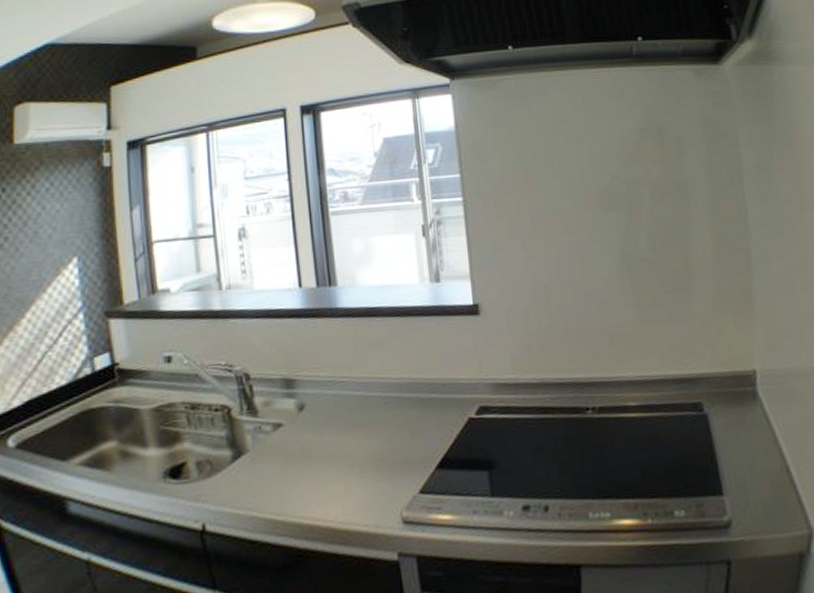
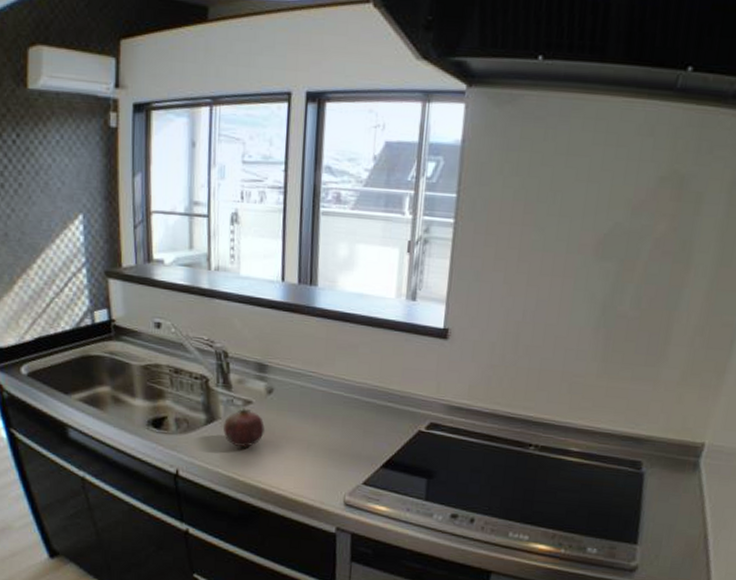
fruit: none [252,432,302,480] -> present [222,408,266,447]

